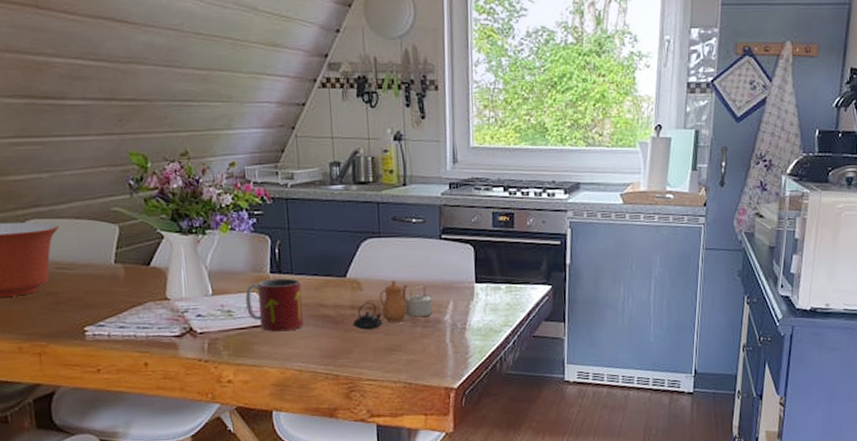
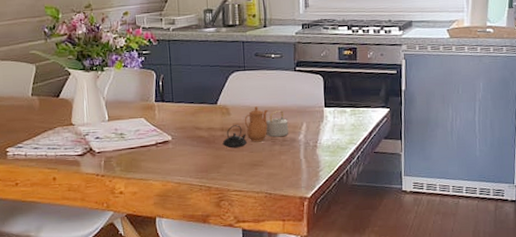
mug: present [245,278,303,332] -> none [135,106,182,151]

